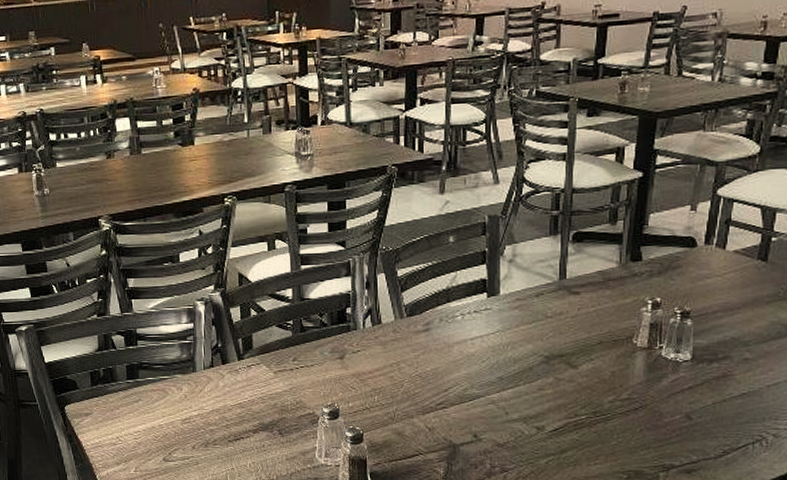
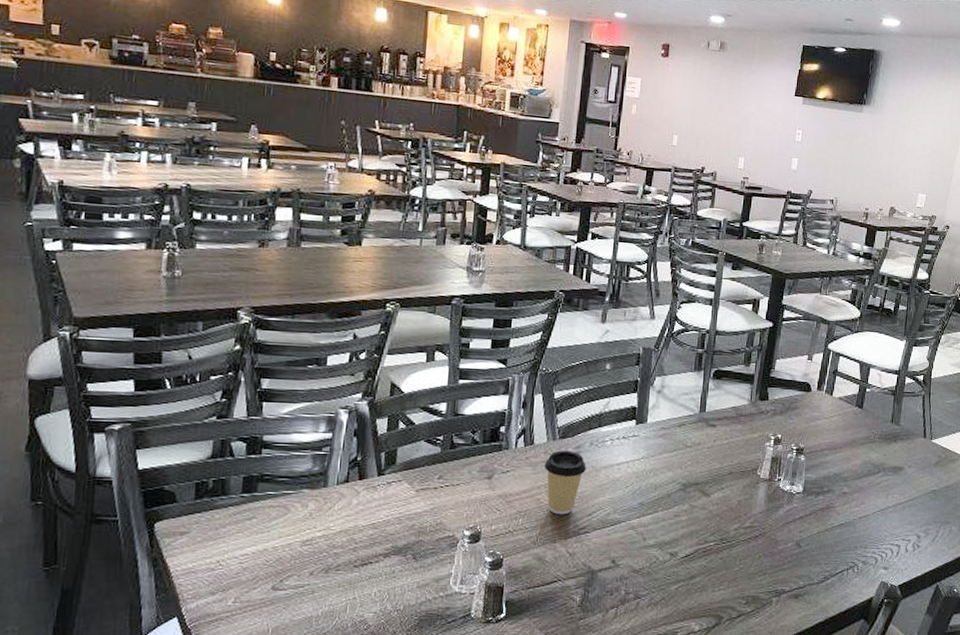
coffee cup: none [394,328,438,391] -> present [544,450,586,515]

